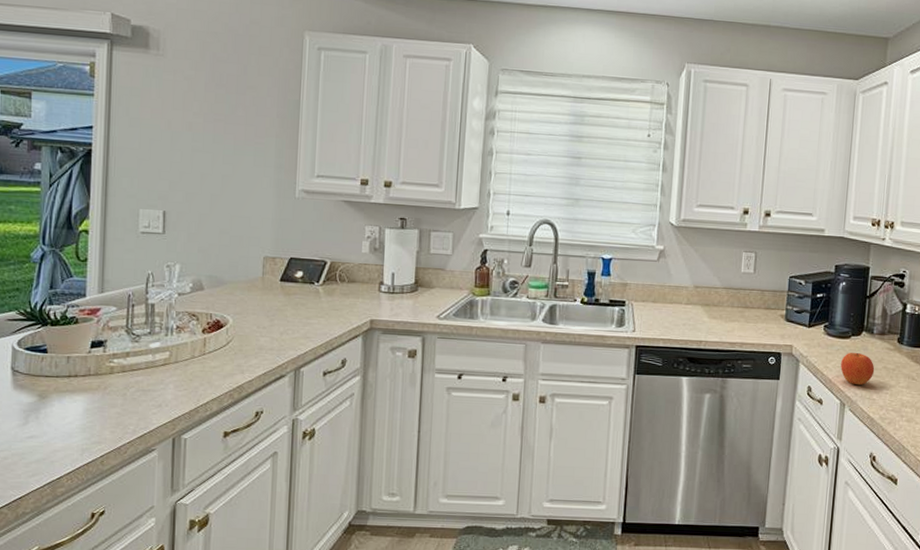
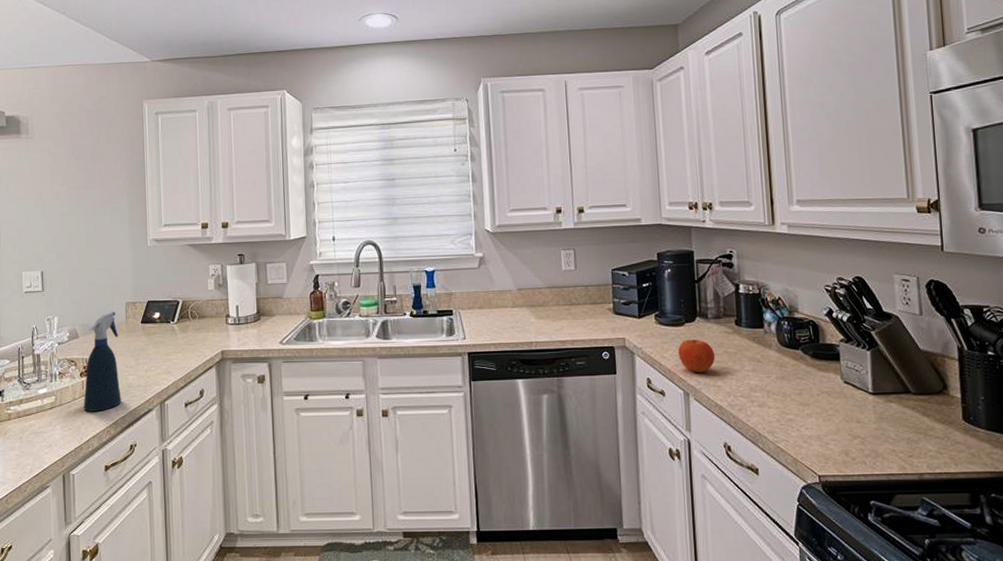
spray bottle: none [203,265,252,373] -> present [83,311,121,412]

